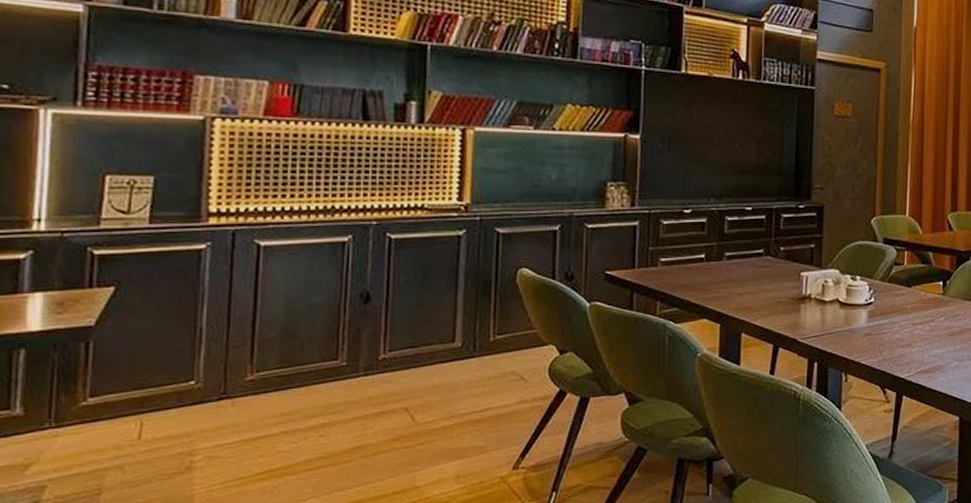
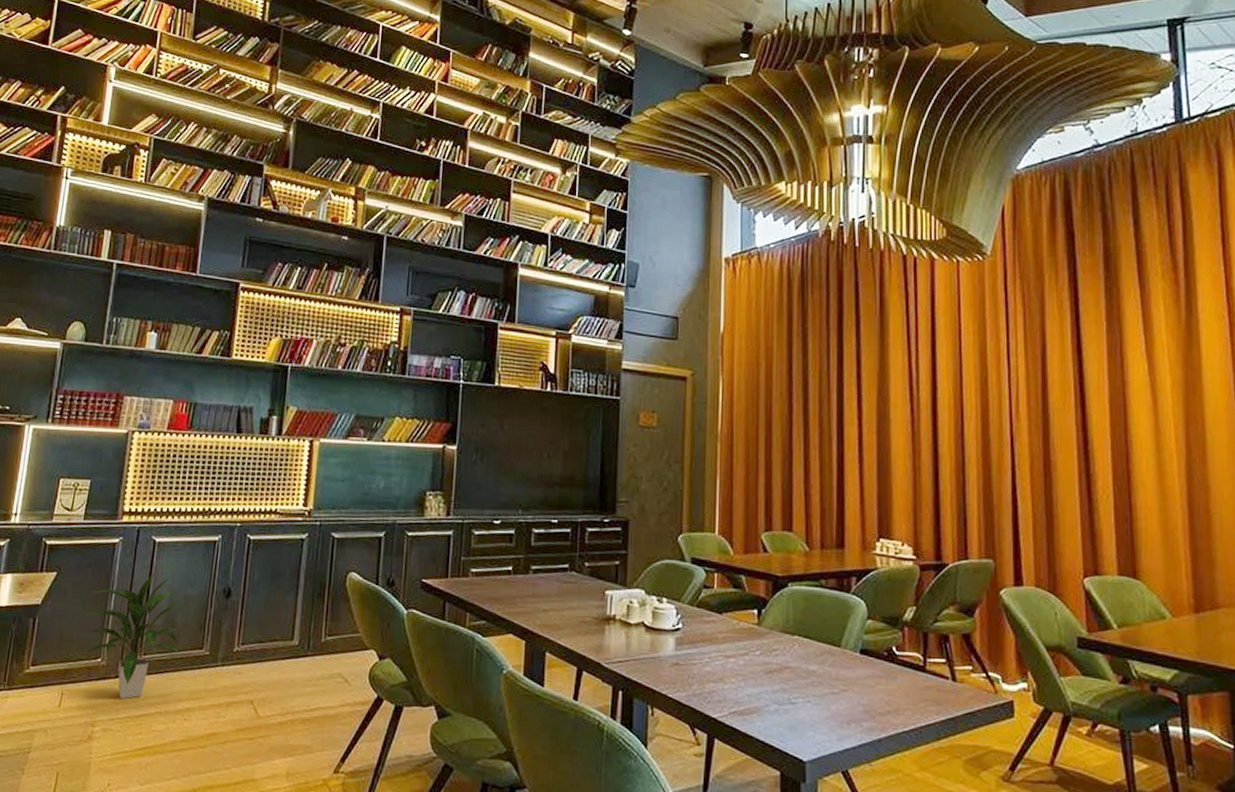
indoor plant: none [169,281,304,423] -> present [86,573,180,700]

